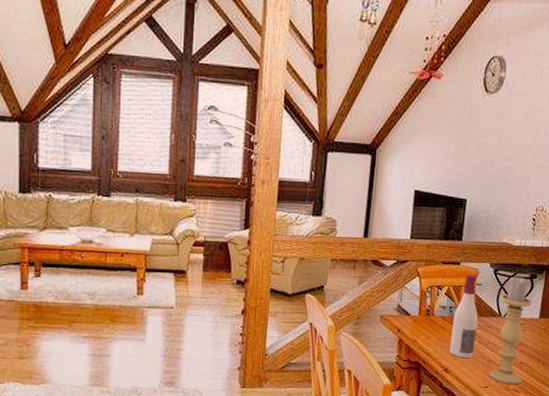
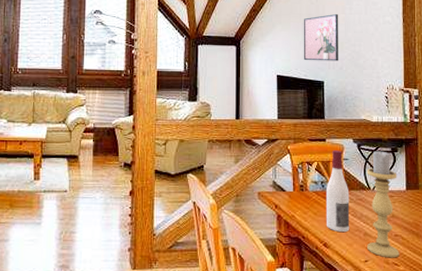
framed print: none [446,121,493,177] -> present [303,13,338,61]

